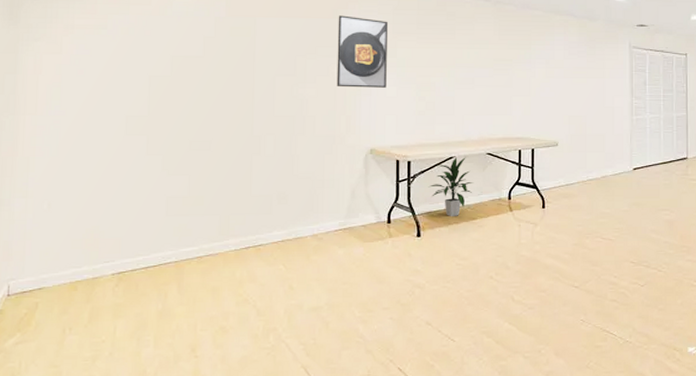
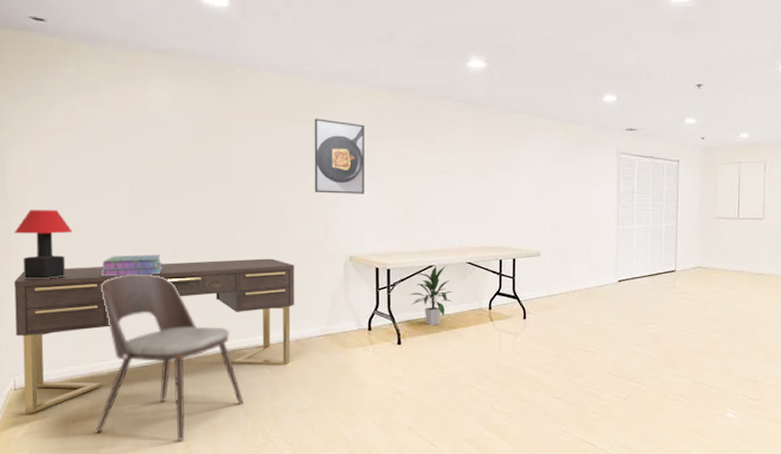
desk: none [15,152,315,321] -> present [14,258,295,413]
table lamp: none [21,106,84,179] -> present [14,210,72,280]
dining chair: none [94,170,257,346] -> present [95,273,244,441]
stack of books: none [111,151,177,174] -> present [101,255,162,277]

